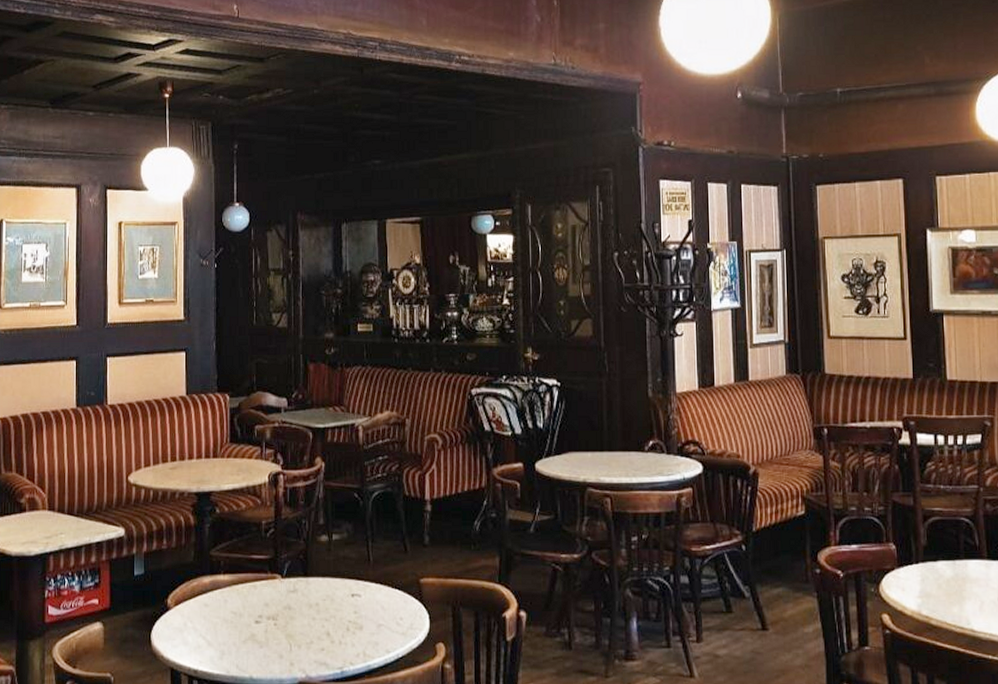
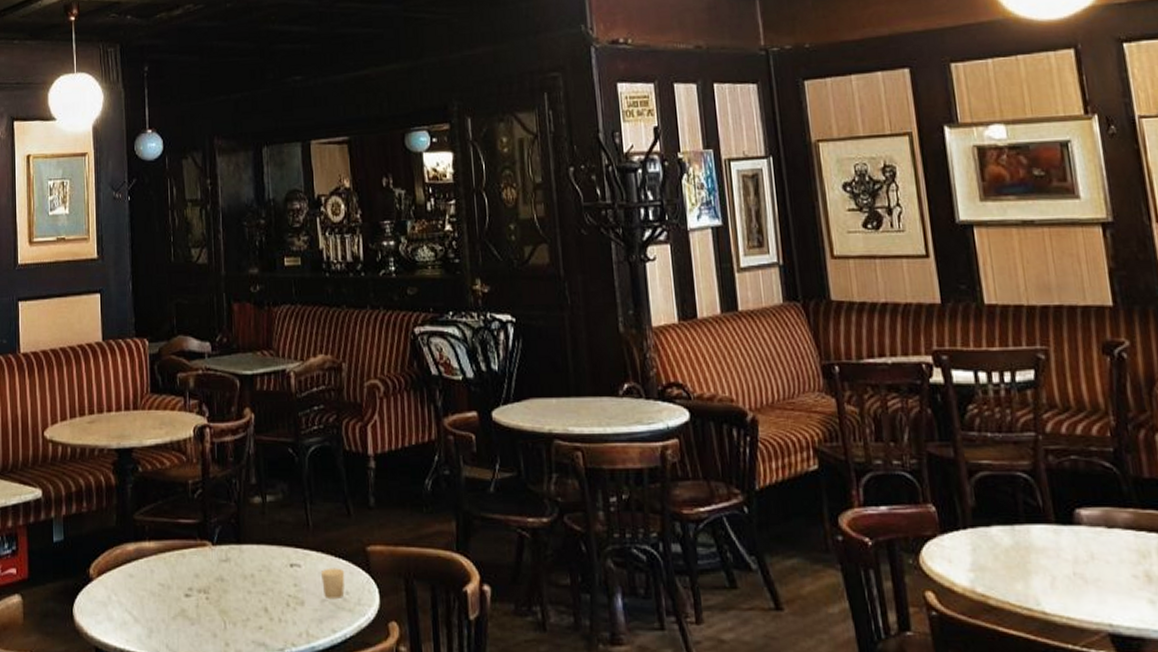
candle: none [378,597,400,625] -> present [320,568,345,600]

